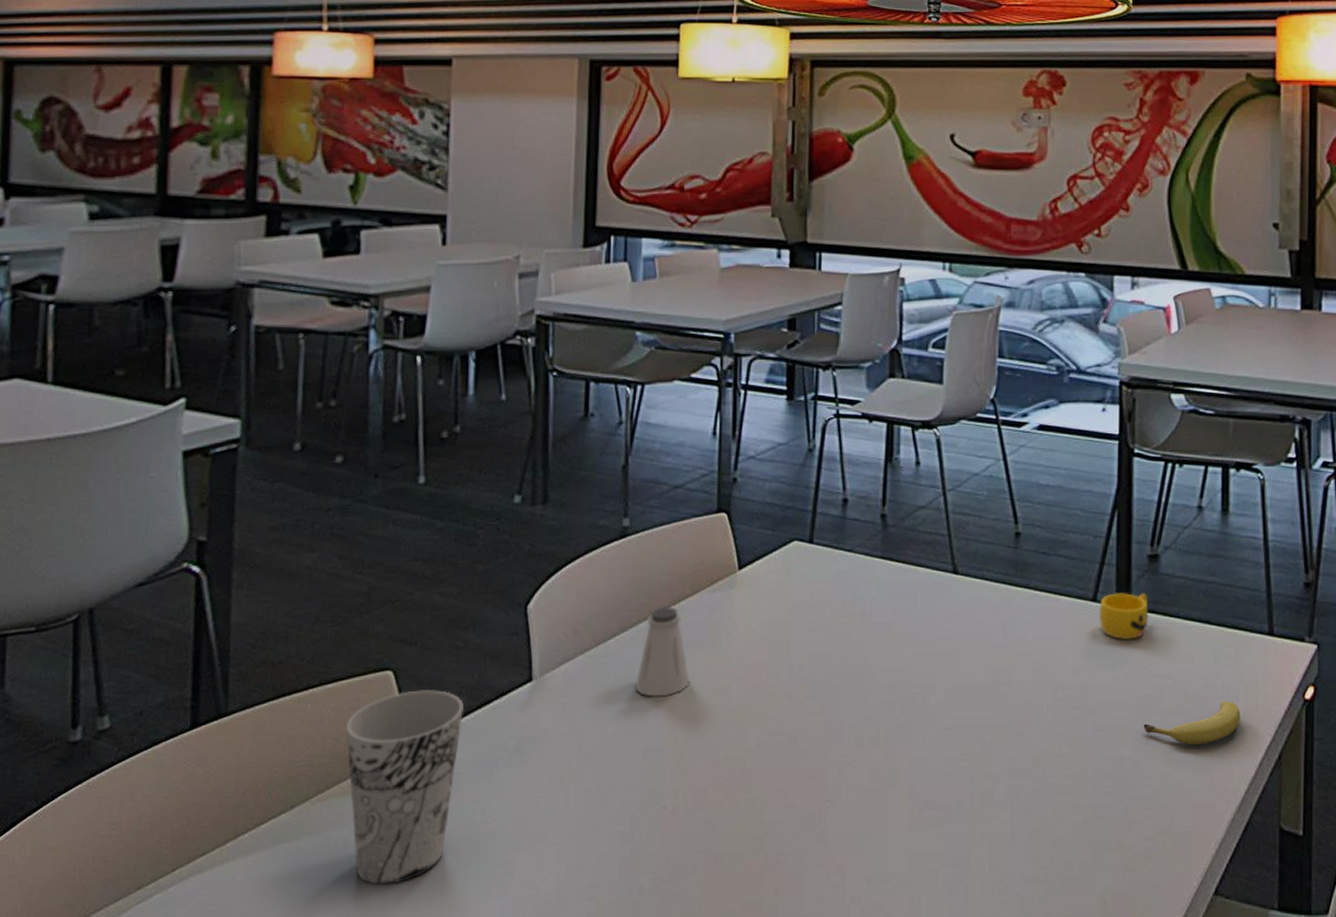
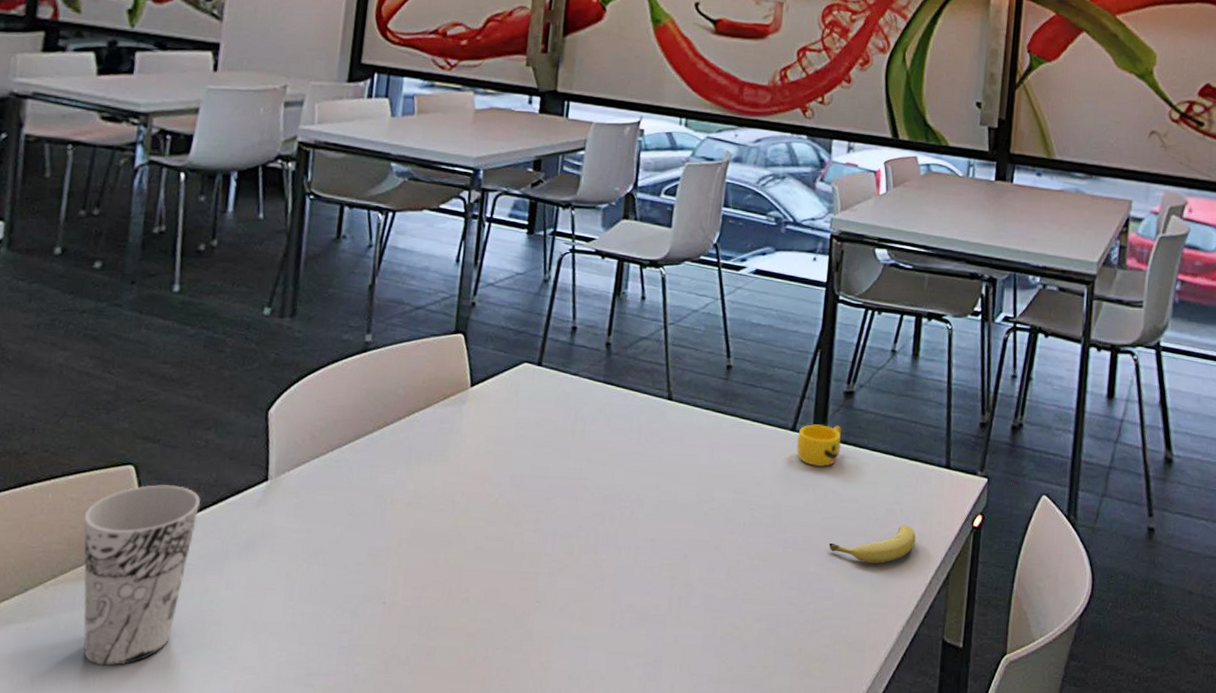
saltshaker: present [634,607,689,697] -> none [364,417,417,501]

